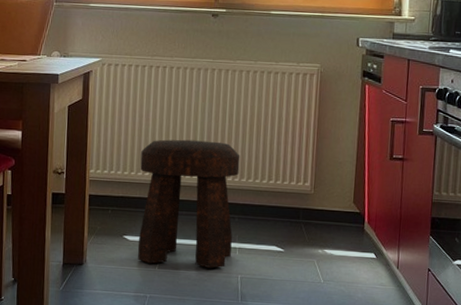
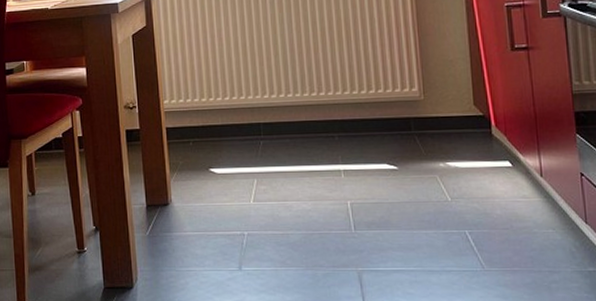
stool: present [138,139,240,268] -> none [218,54,335,198]

